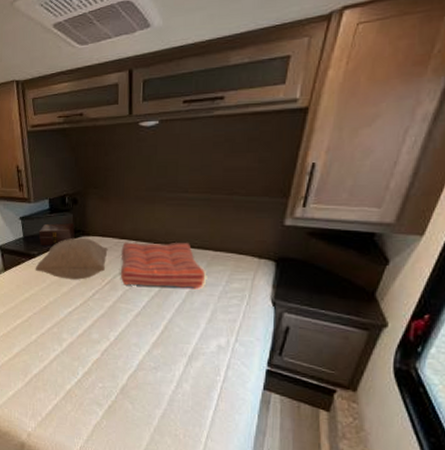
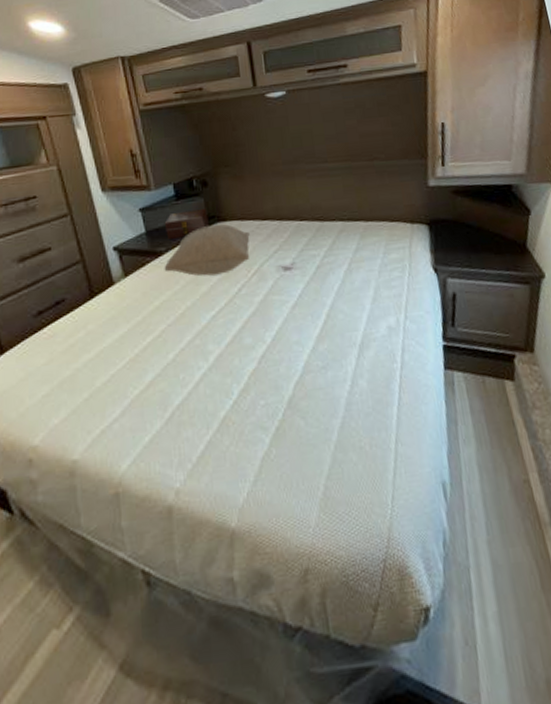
seat cushion: present [120,242,205,288] -> none [264,216,361,273]

